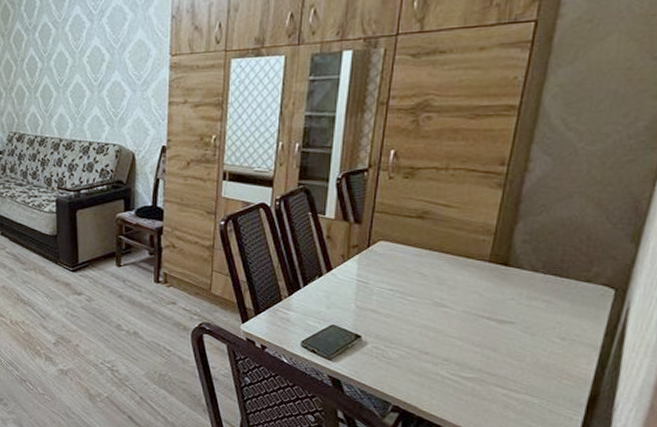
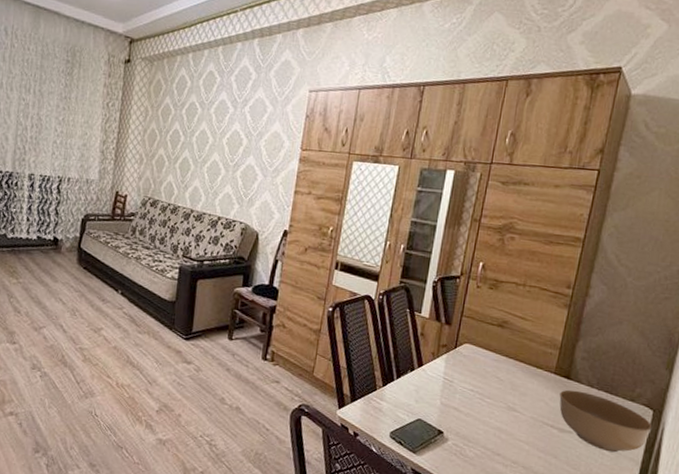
bowl: none [496,277,615,340] -> present [559,389,653,453]

